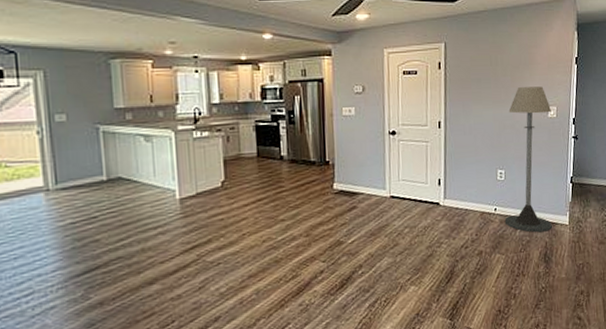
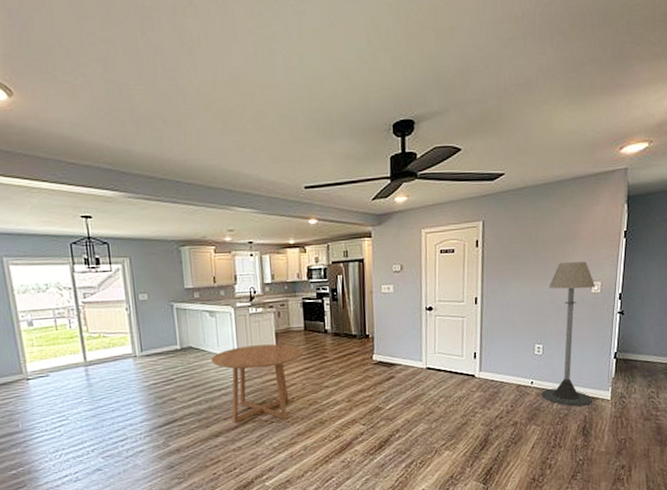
dining table: none [146,172,257,267] -> present [211,344,305,423]

